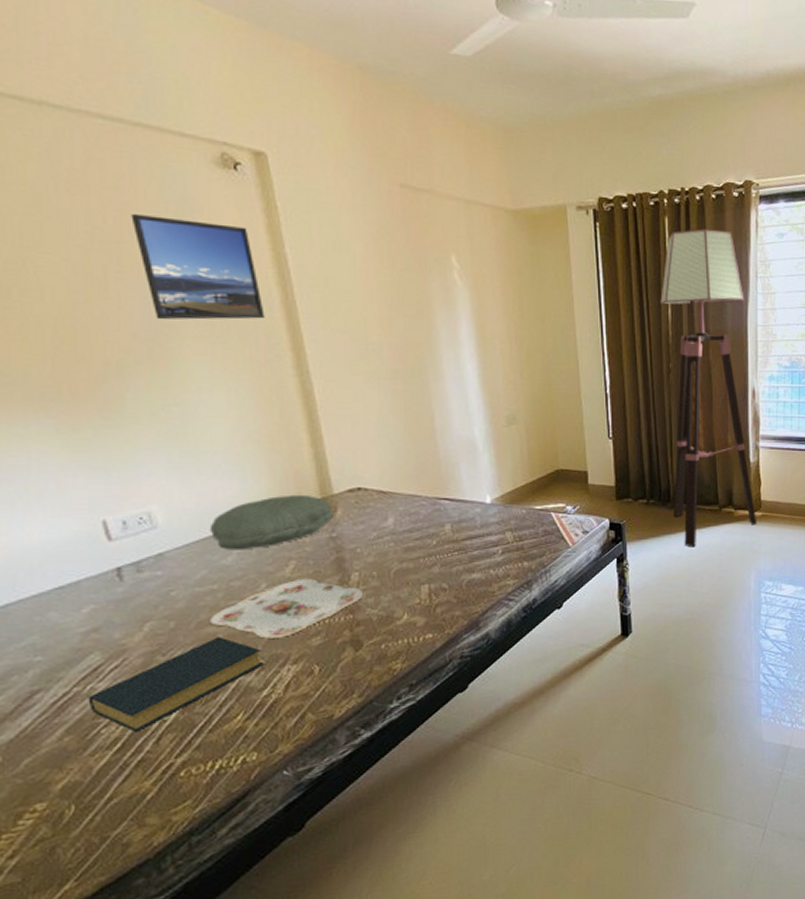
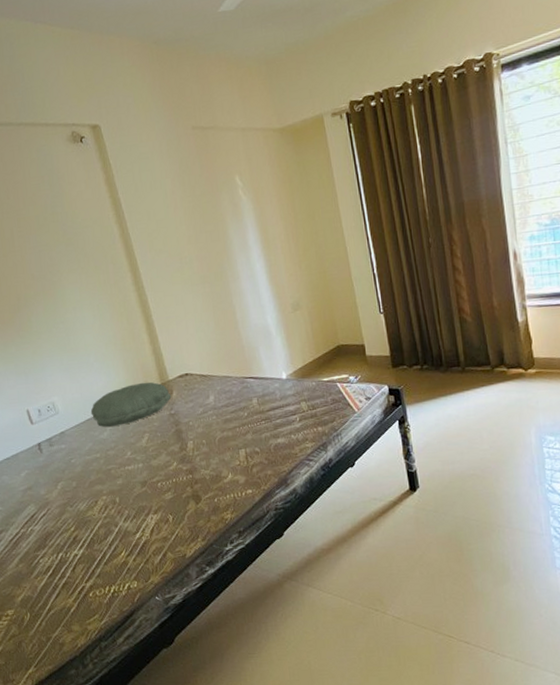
hardback book: present [88,636,263,732] -> none [30,493,135,562]
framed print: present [131,213,265,320] -> none [23,184,110,262]
serving tray: present [210,579,364,639] -> none [97,447,198,494]
floor lamp: present [660,228,757,547] -> none [414,104,532,407]

